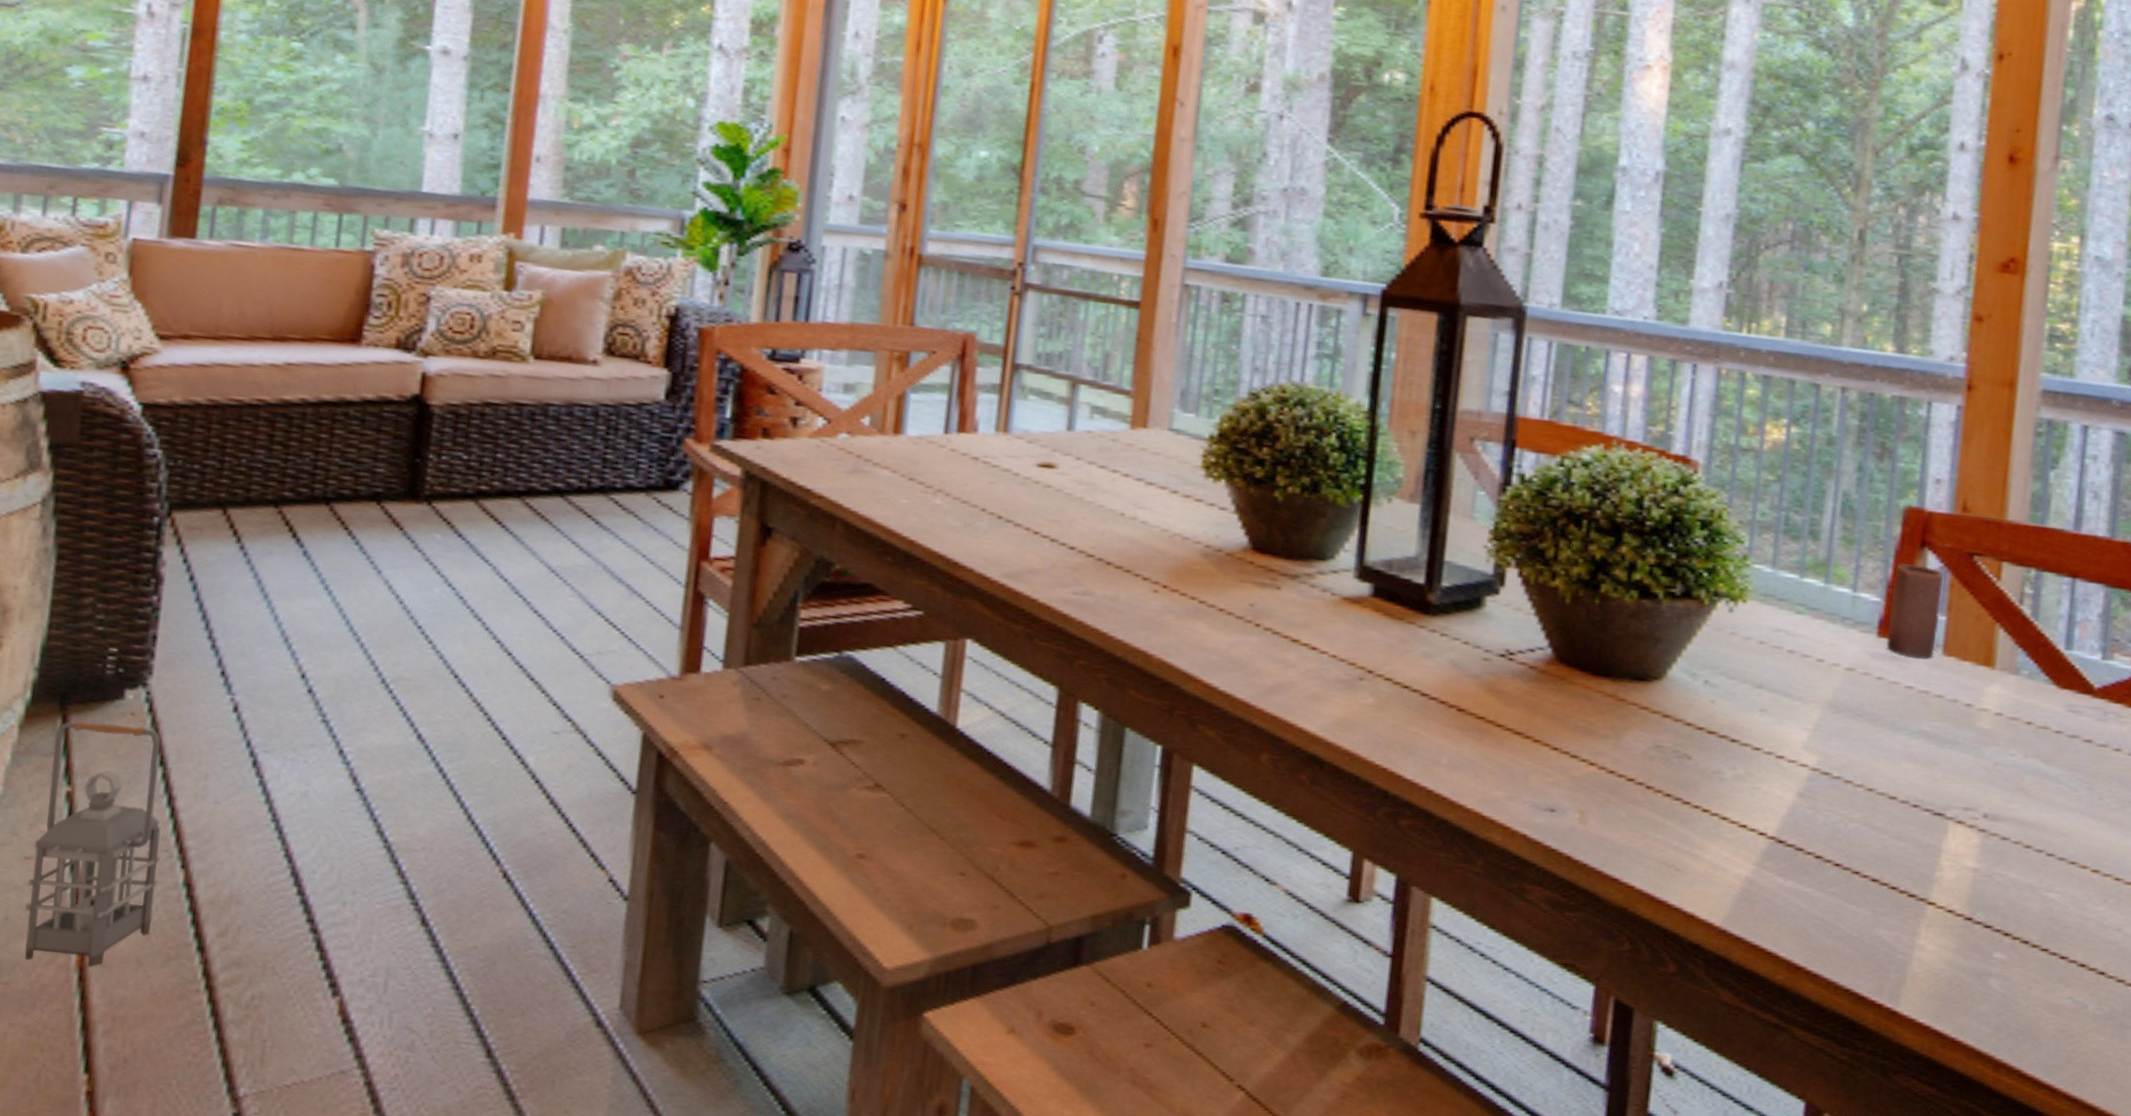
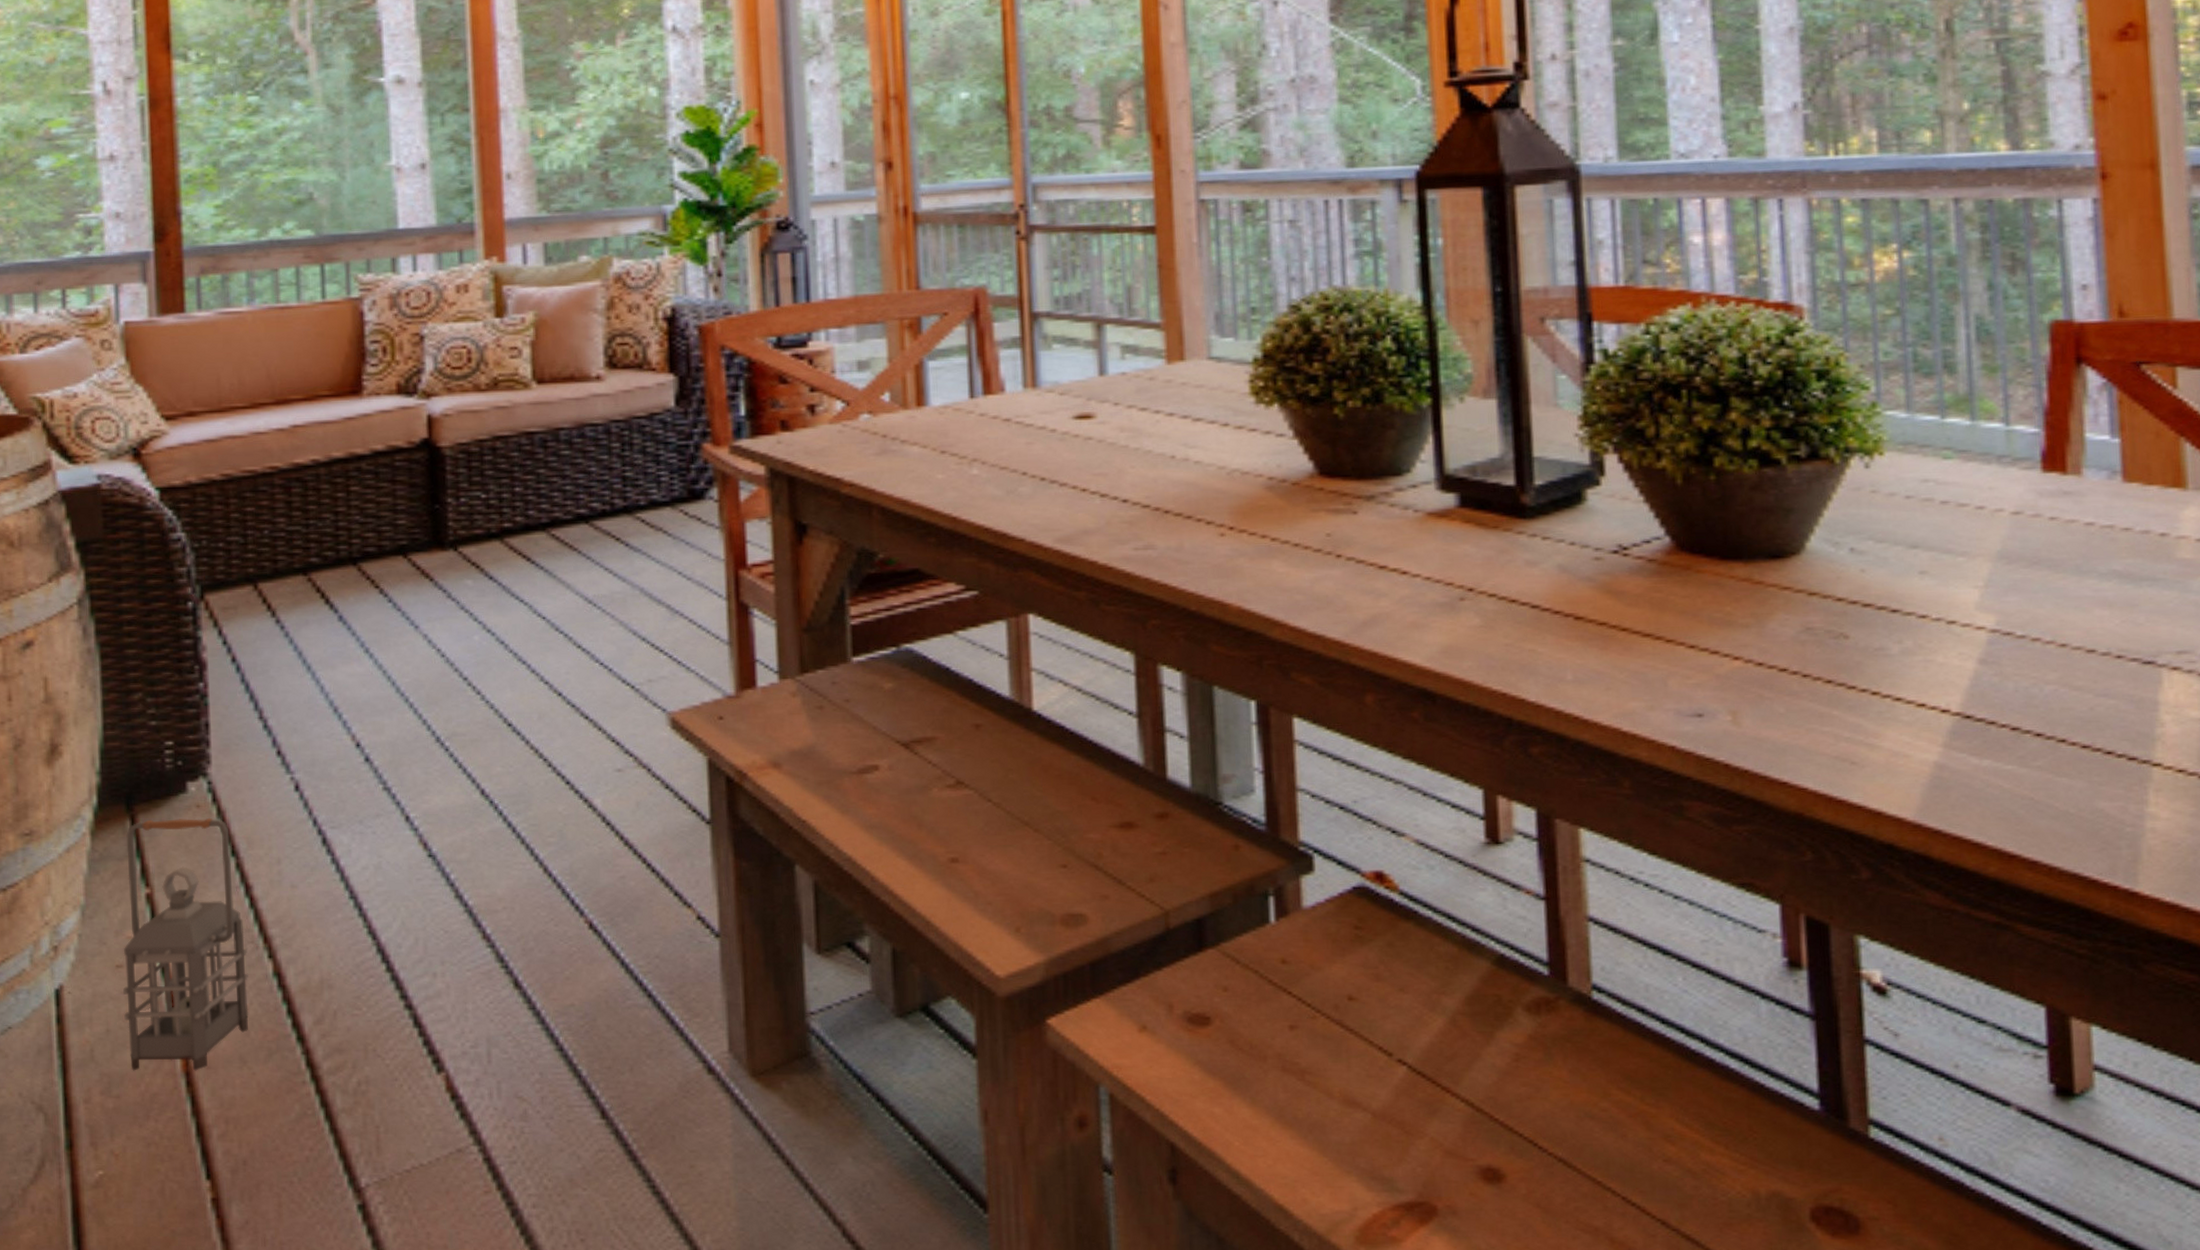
candle: present [1886,562,1944,659] -> none [2051,384,2113,489]

